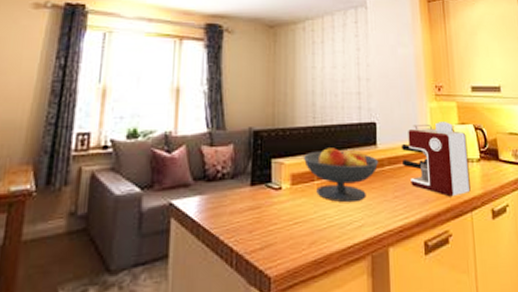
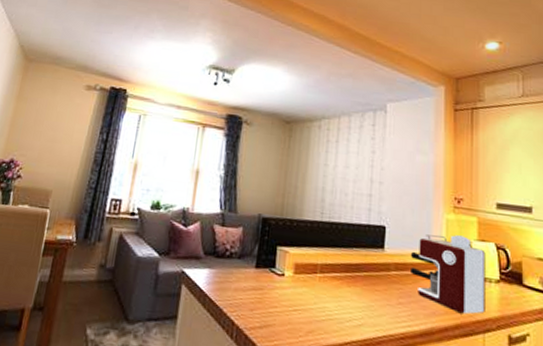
fruit bowl: present [303,147,379,203] -> none [307,244,385,301]

